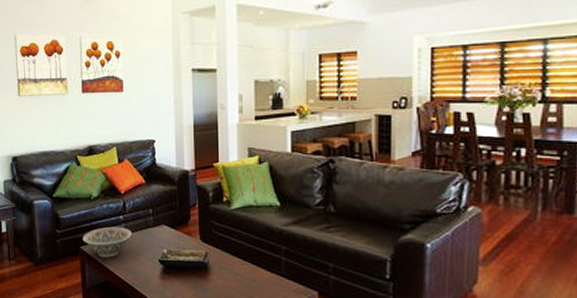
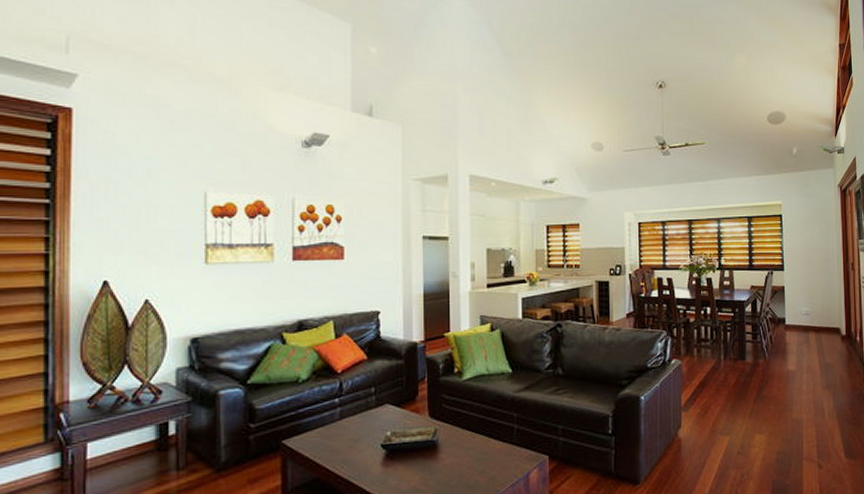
decorative bowl: present [82,226,133,258] -> none [285,411,350,451]

